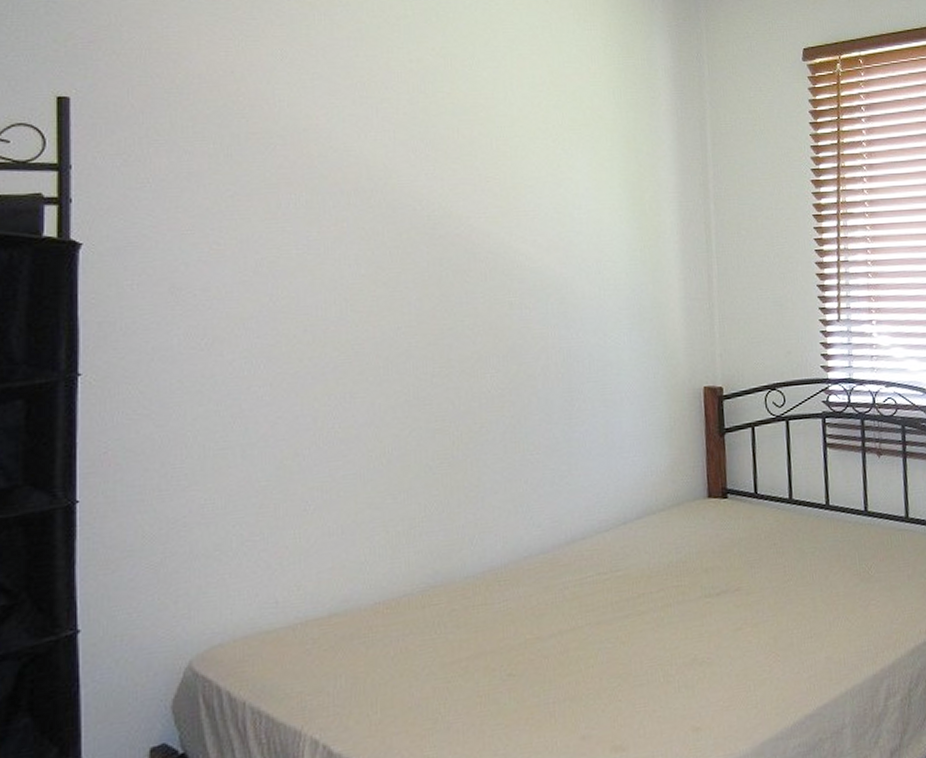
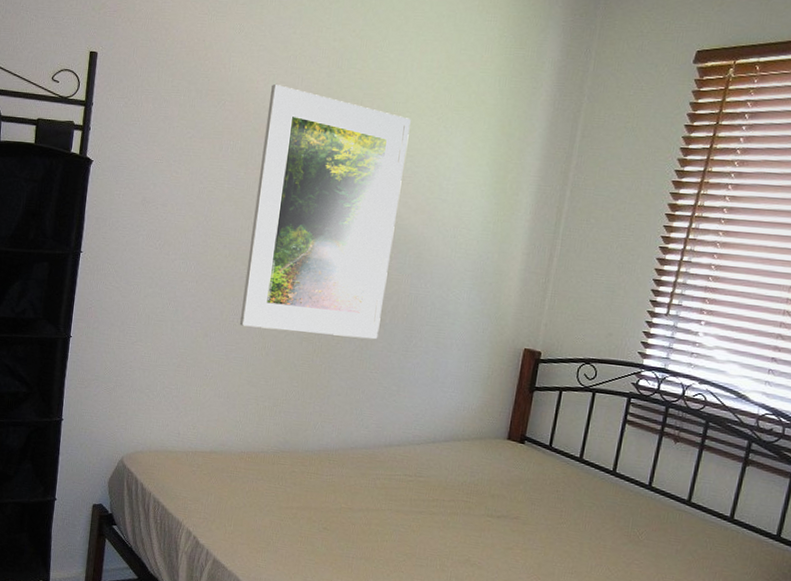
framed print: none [336,119,532,431] -> present [239,84,411,339]

